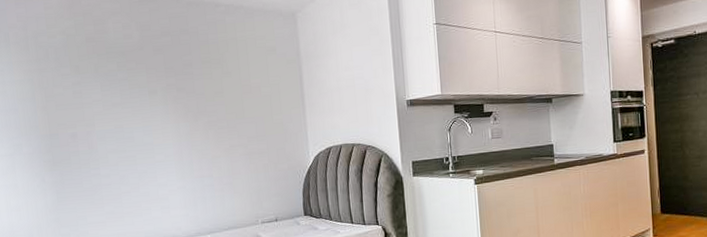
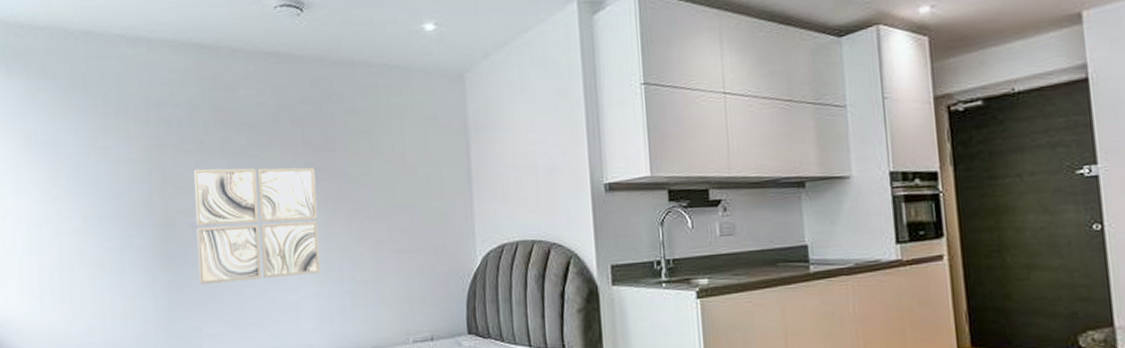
wall art: none [71,88,185,183] -> present [193,167,321,284]

